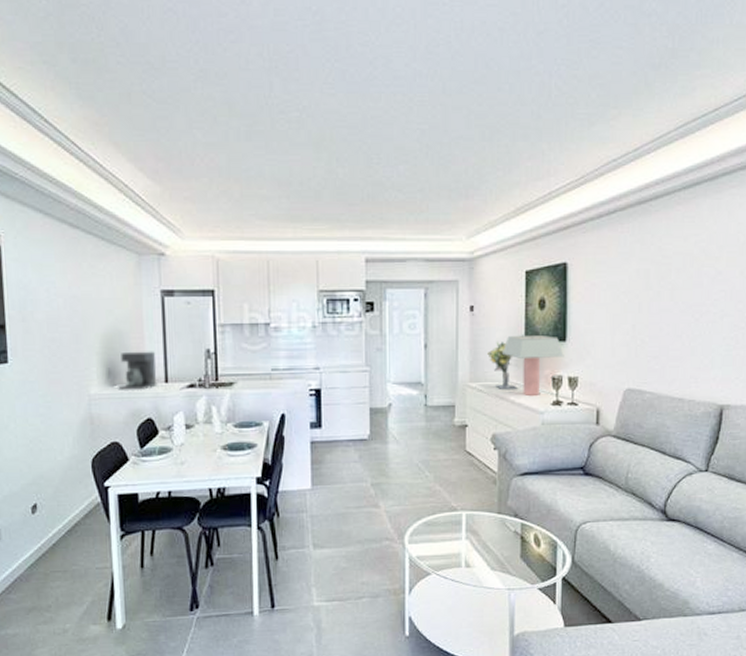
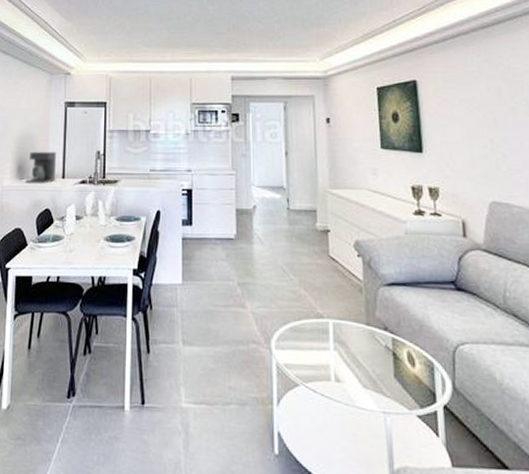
bouquet: present [487,335,525,389] -> none [345,145,381,197]
table lamp: present [503,334,564,395] -> none [360,145,422,204]

